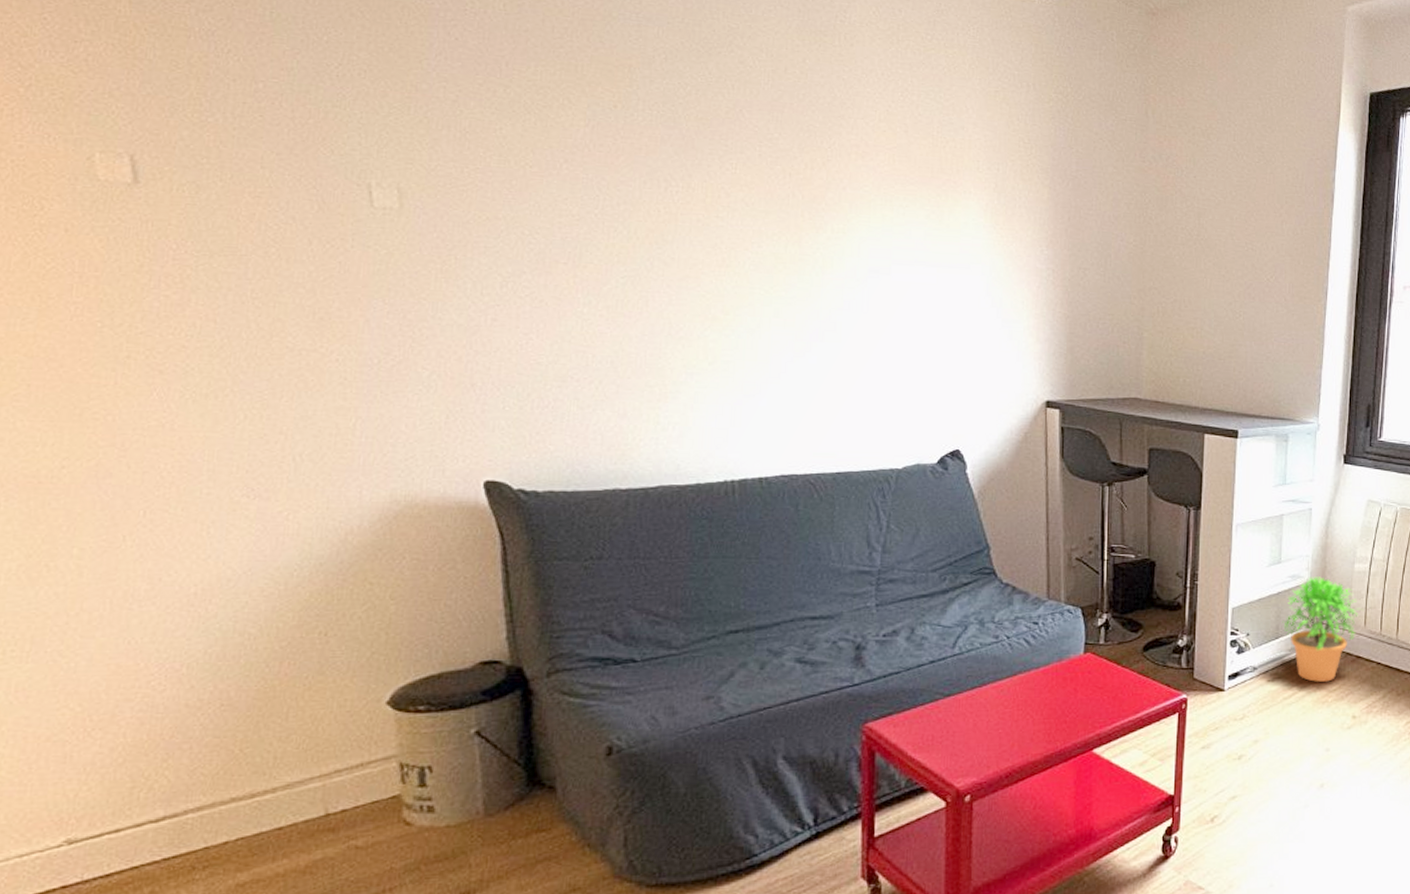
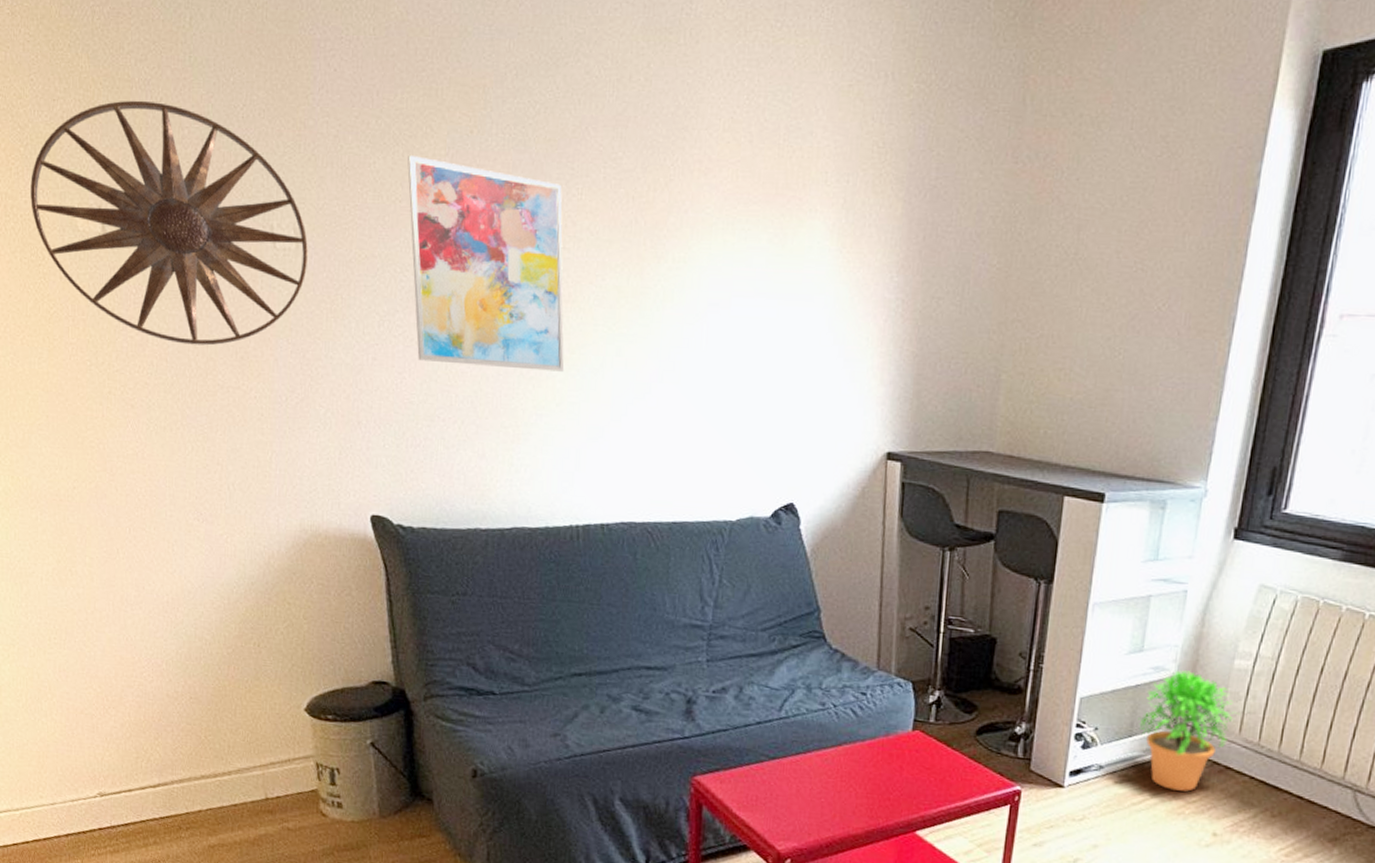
wall art: none [28,49,415,306] -> present [30,100,308,346]
wall art: none [540,123,717,332] -> present [407,154,564,372]

